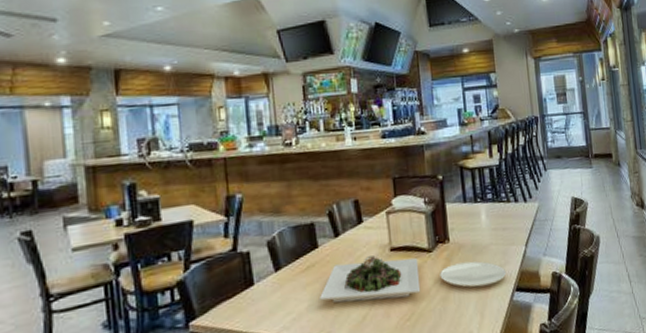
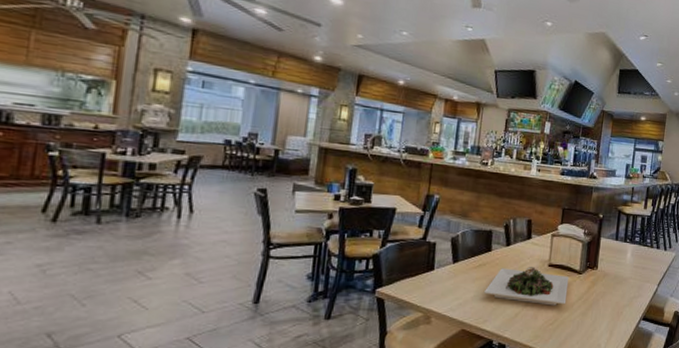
plate: present [440,261,507,288] -> none [584,287,638,311]

